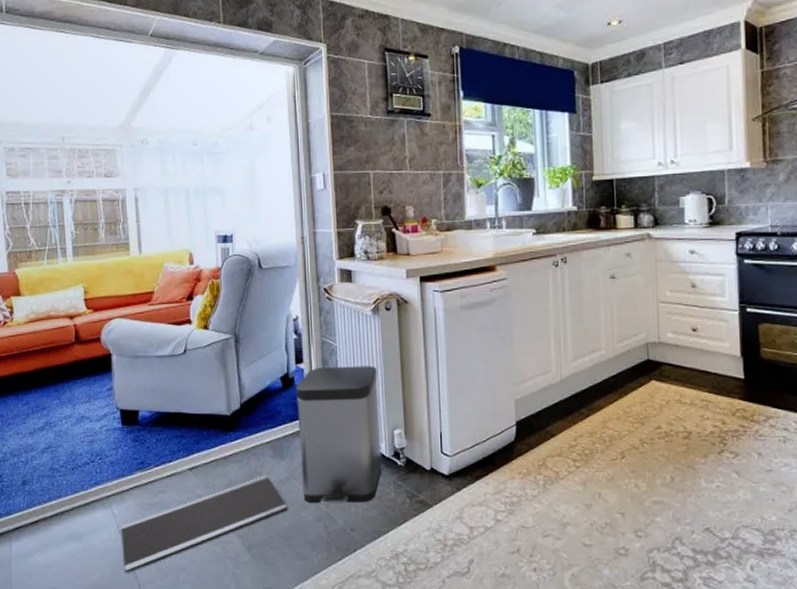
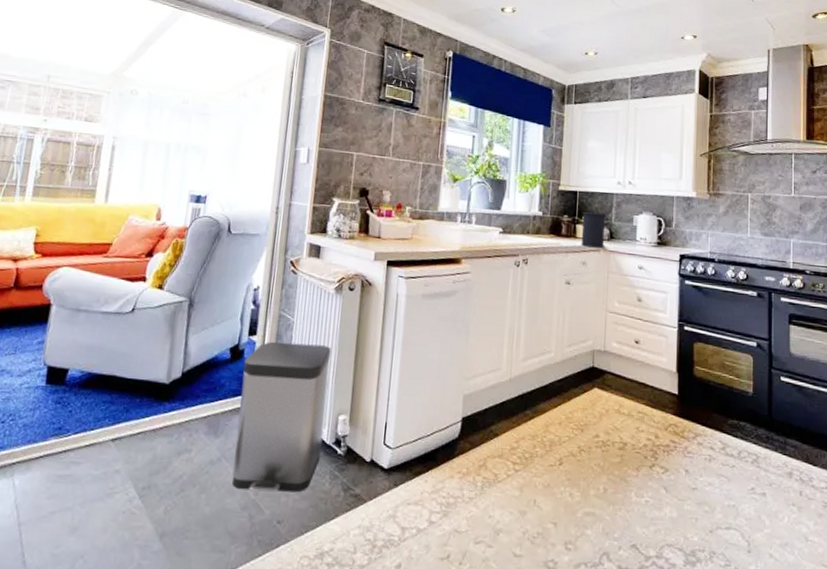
door mat: present [120,475,288,573] -> none [11,453,214,557]
canister: none [622,200,649,238] -> present [581,212,606,249]

